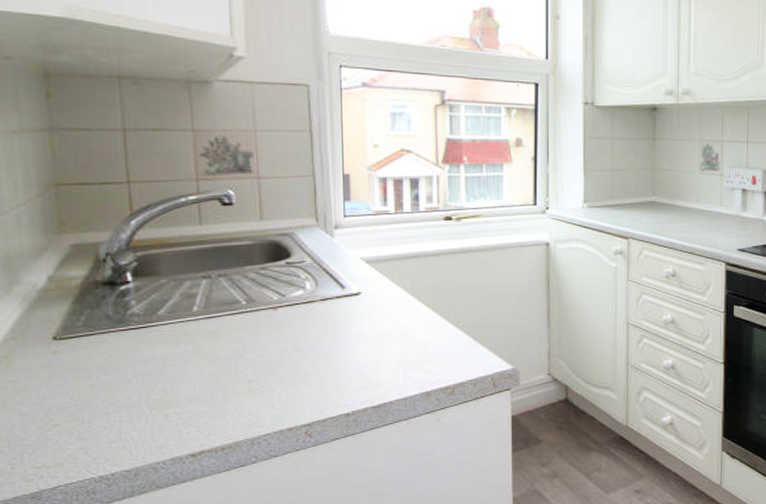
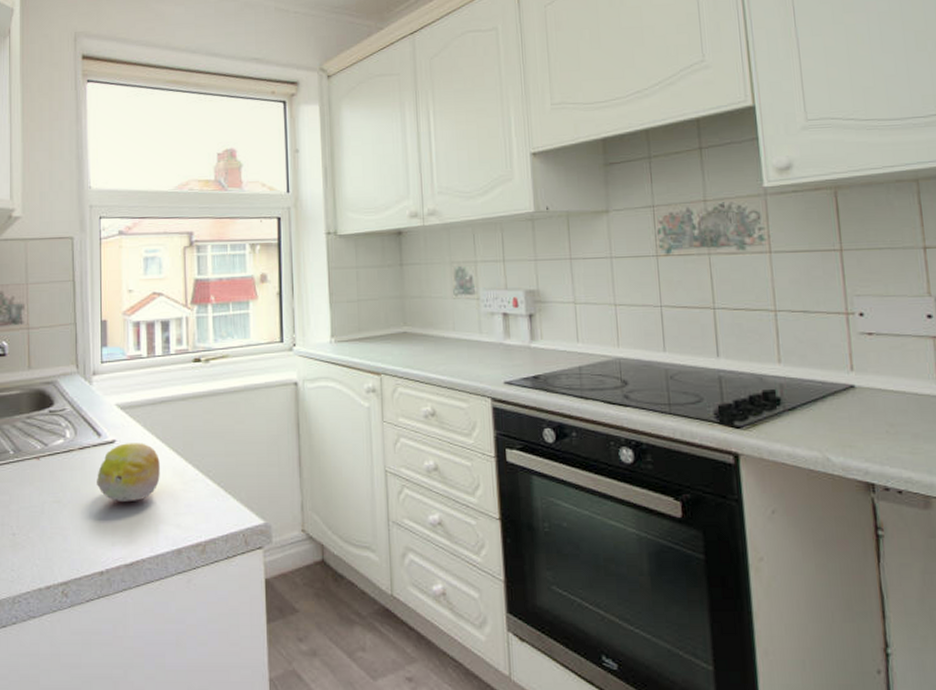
fruit: none [341,295,408,351] -> present [97,443,160,503]

